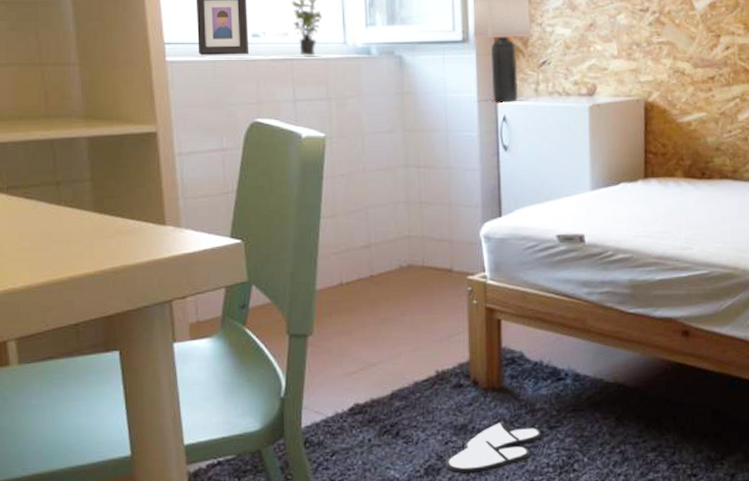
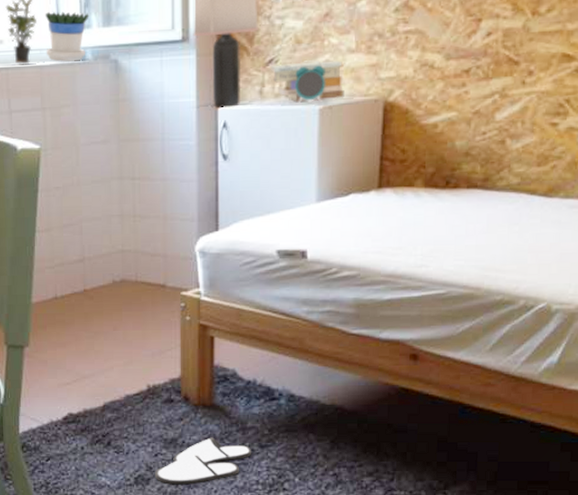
flowerpot: none [330,9,374,56] -> present [45,12,89,62]
books: none [543,65,610,99] -> present [270,60,345,102]
alarm clock: none [566,64,593,102] -> present [295,60,325,104]

